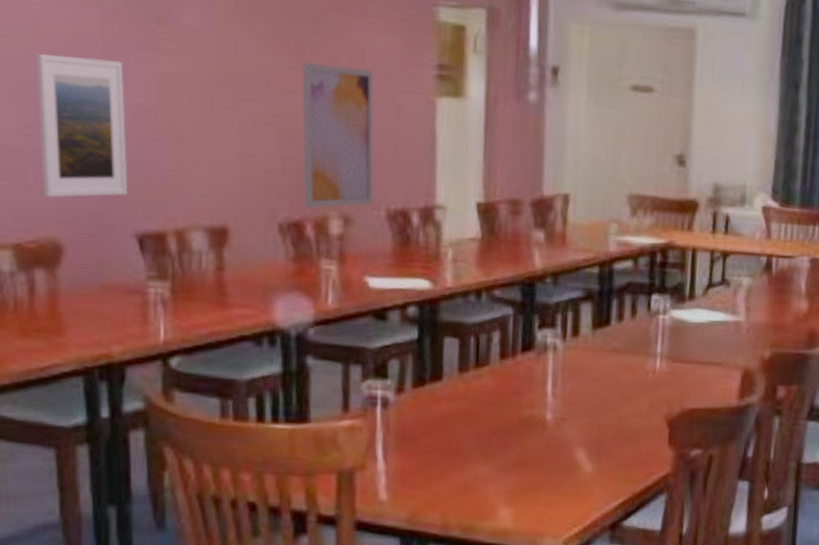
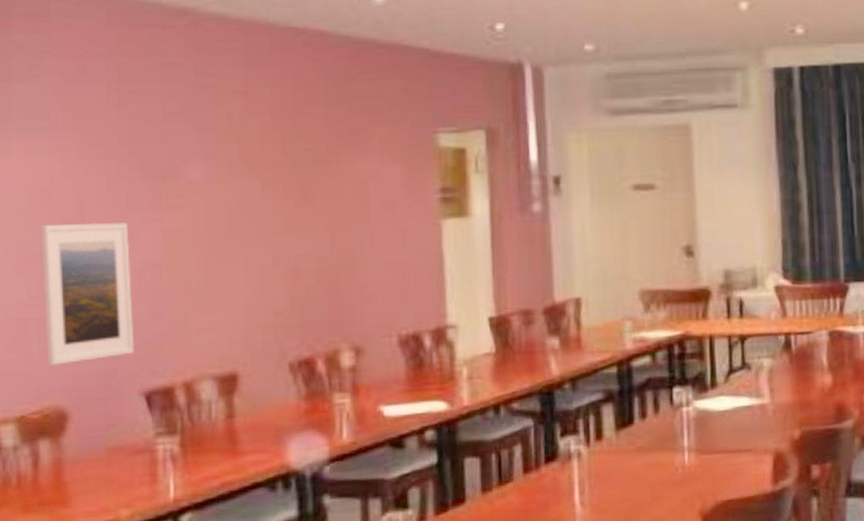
wall art: present [301,63,374,209] -> none [306,200,384,344]

